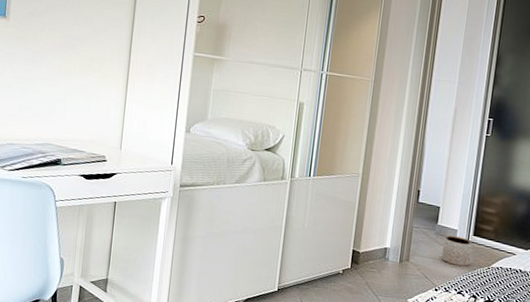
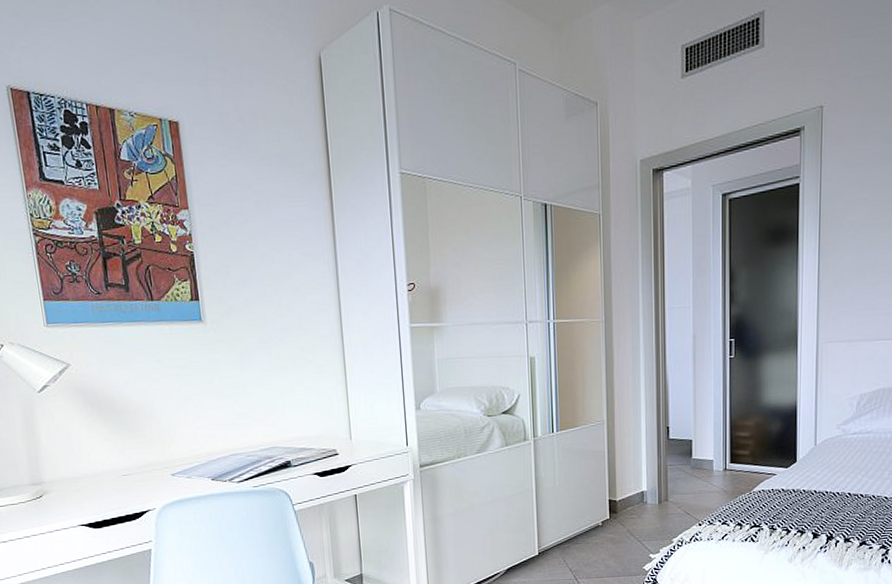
planter: present [442,235,472,266] -> none [701,467,730,497]

